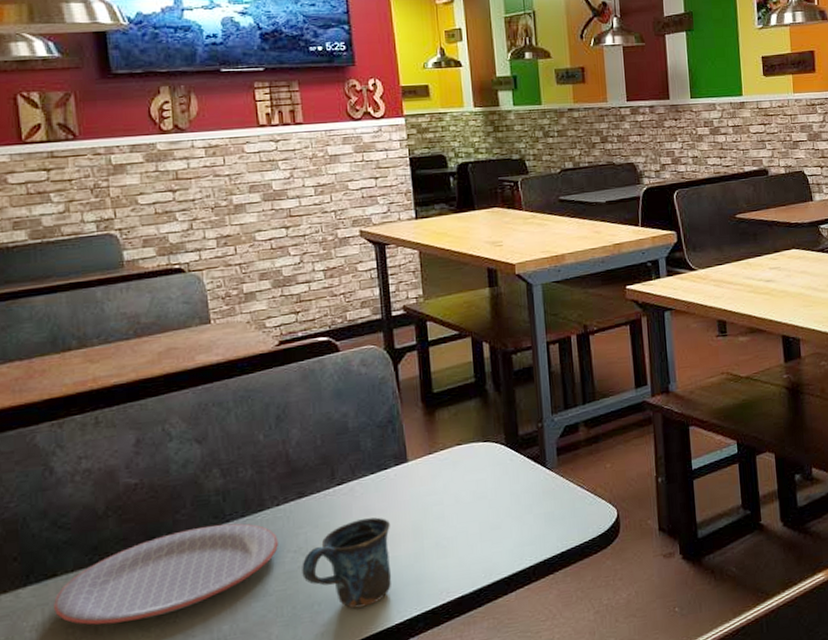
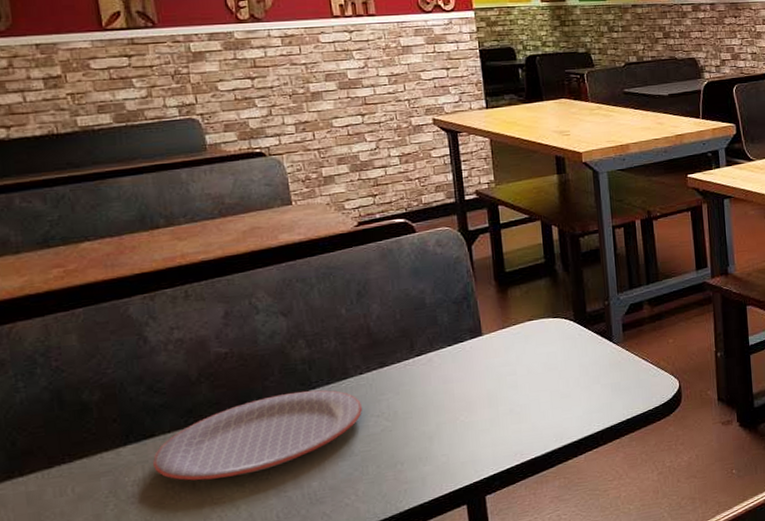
mug: present [302,517,392,609] -> none [385,385,469,468]

